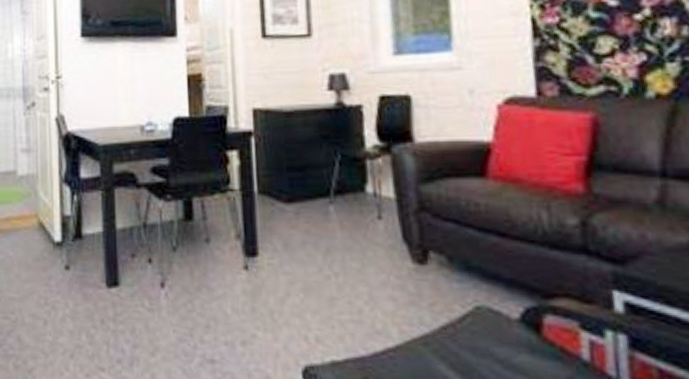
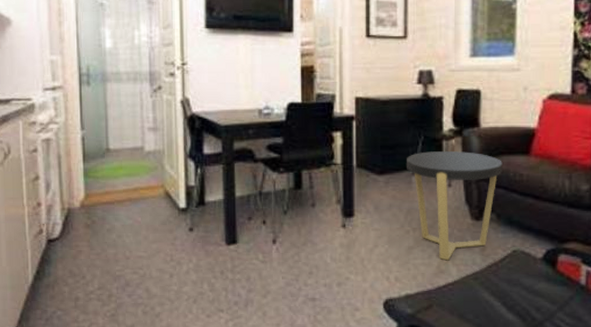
side table: none [321,173,450,318] -> present [407,151,502,261]

